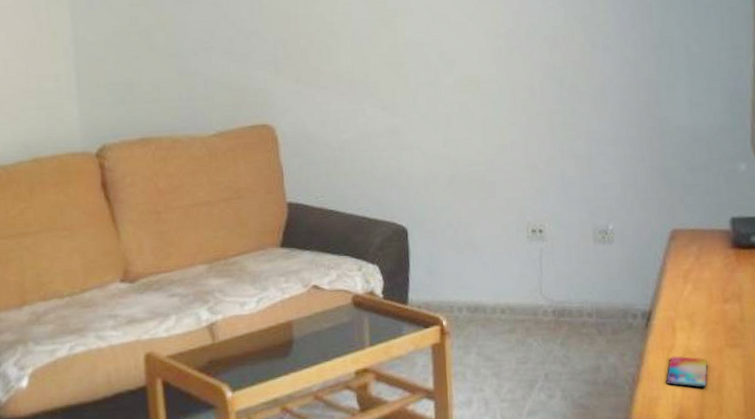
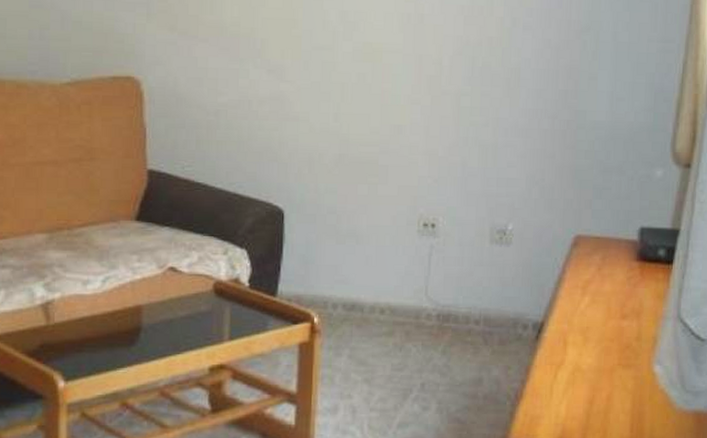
smartphone: present [666,356,709,388] -> none [551,373,598,409]

